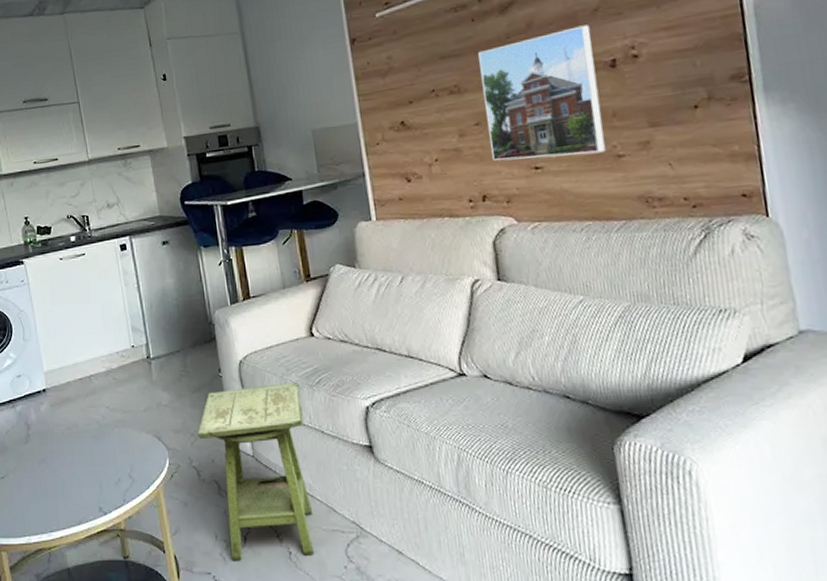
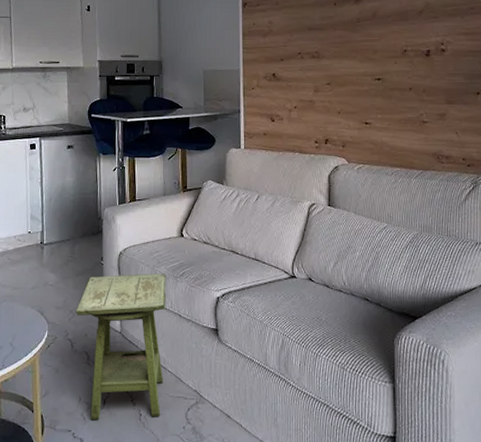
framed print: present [478,25,606,161] -> none [336,22,416,118]

